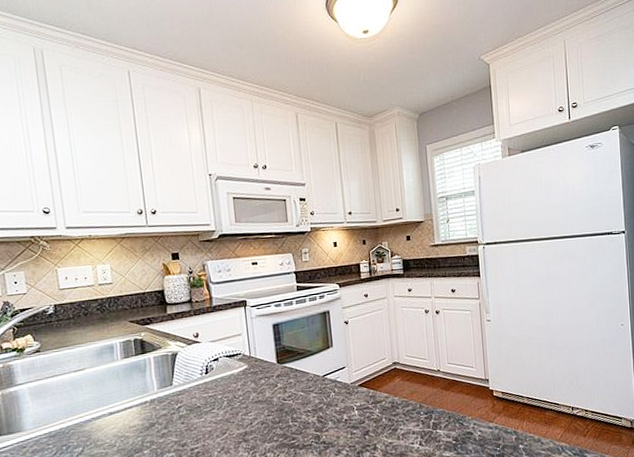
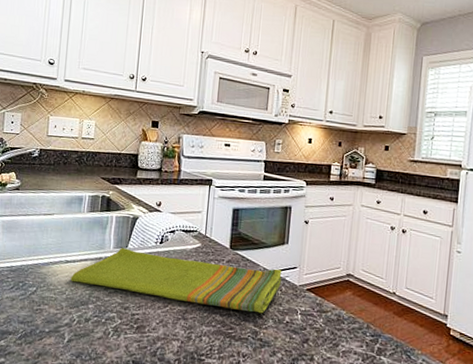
dish towel: none [118,372,333,433] -> present [71,247,282,314]

